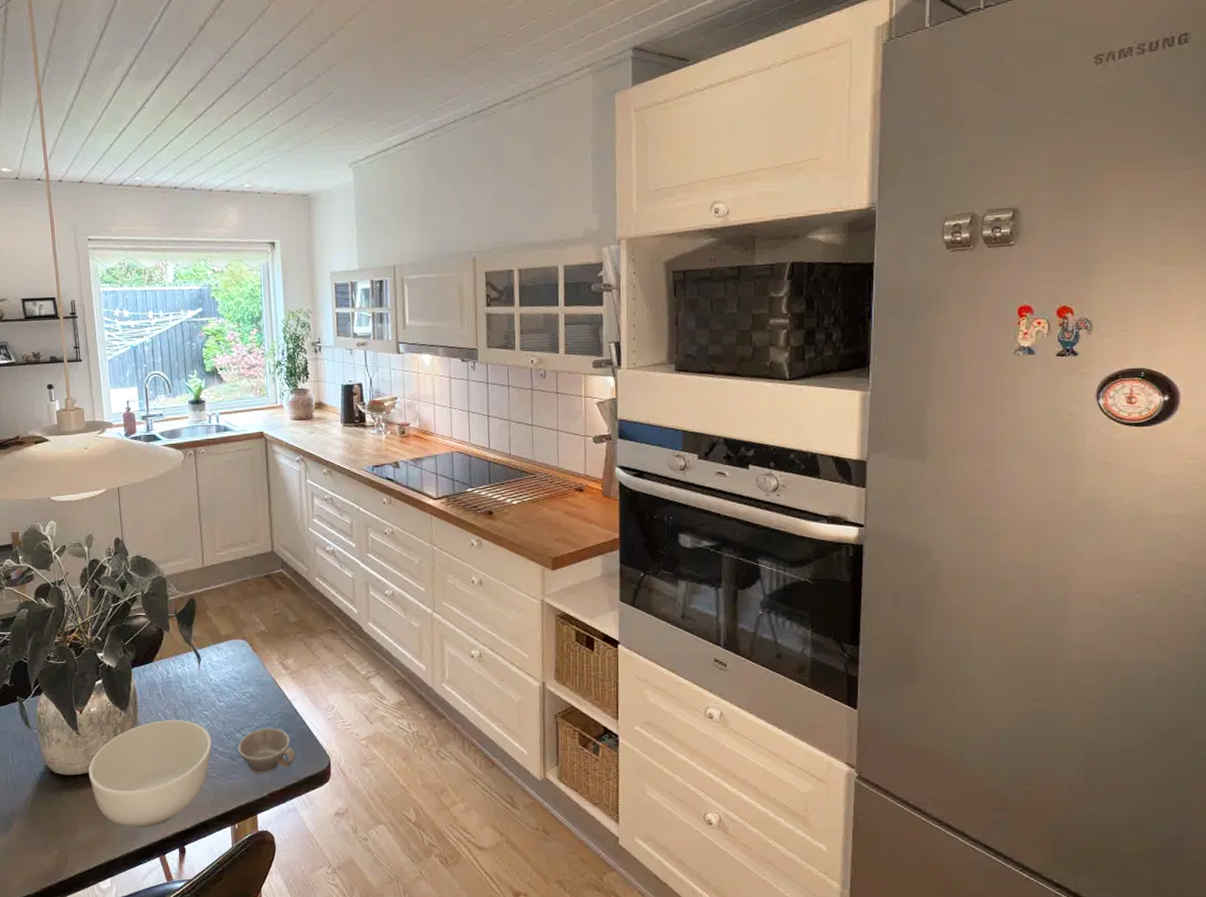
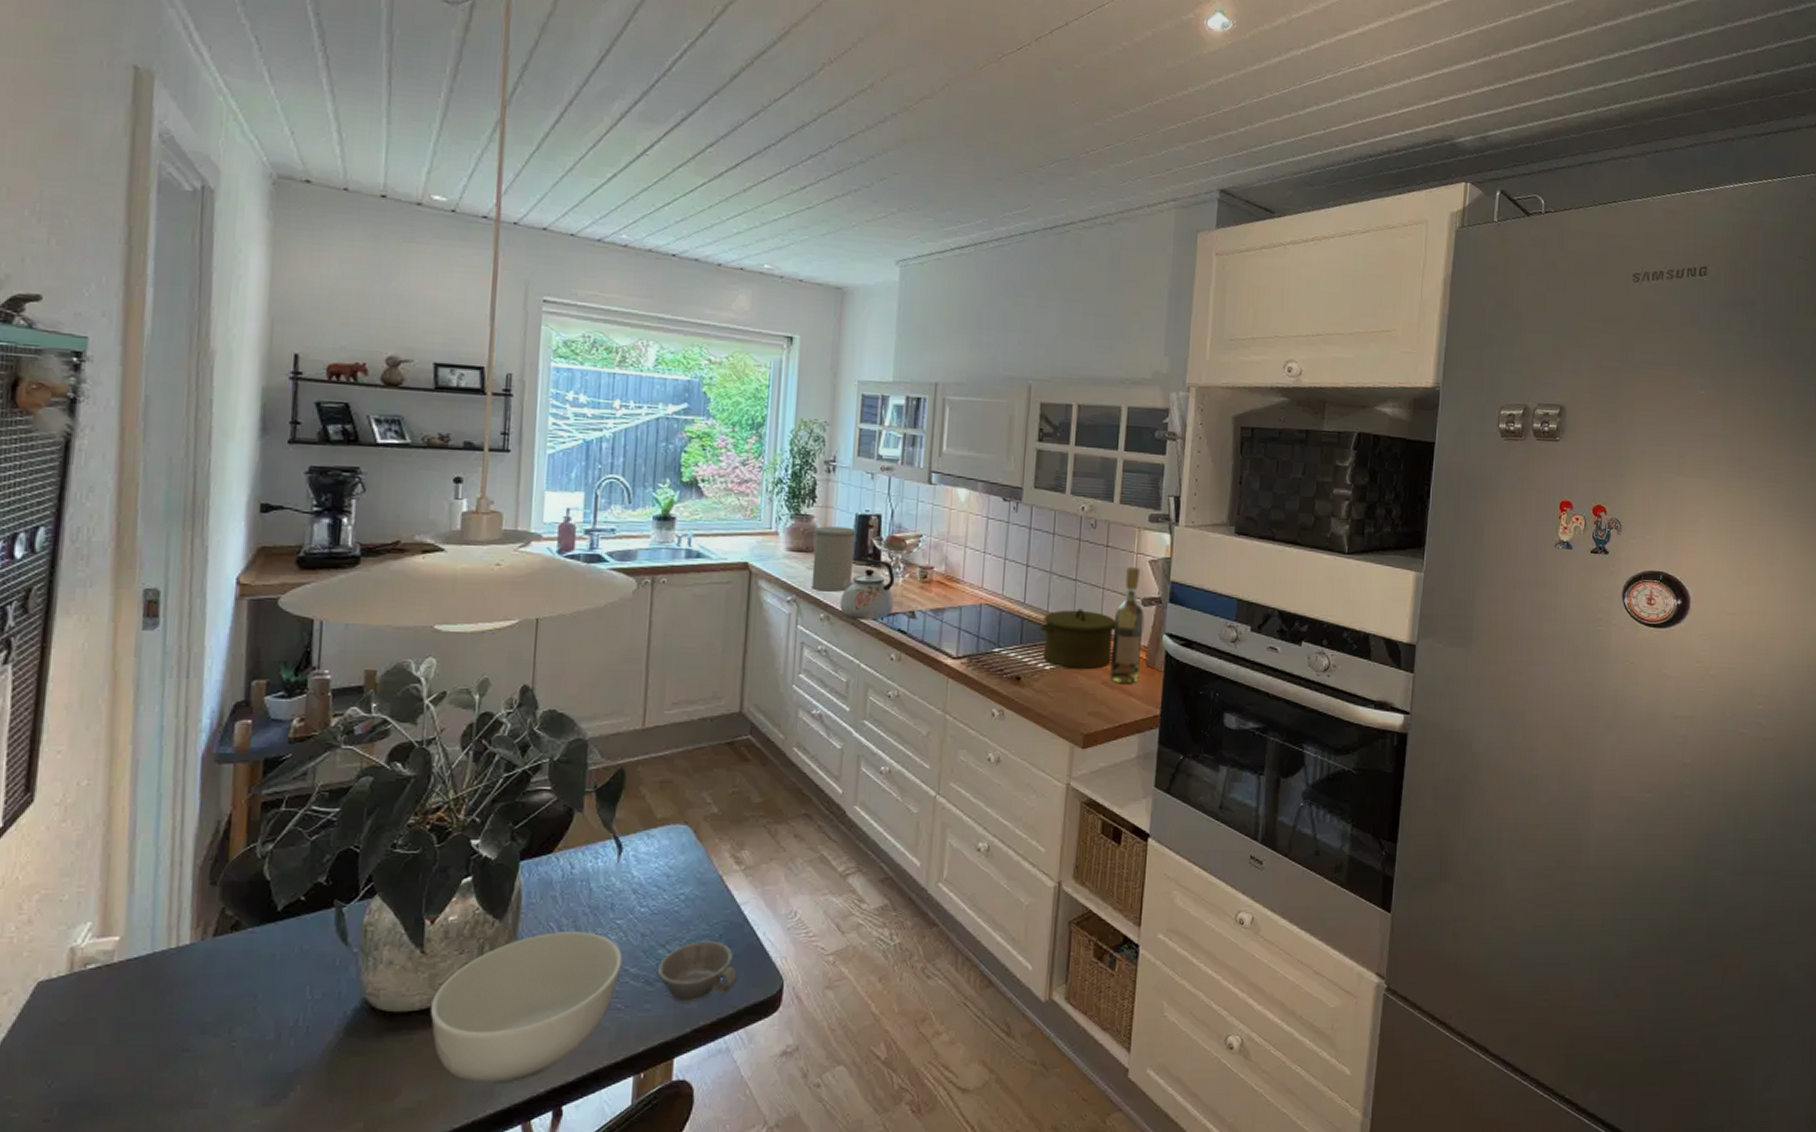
canister: none [311,396,344,451] -> present [811,526,856,592]
kettle: none [337,420,380,472] -> present [840,558,895,620]
cooking pot: none [505,450,572,503] -> present [1040,609,1116,670]
bottle: none [570,409,597,513] -> present [1110,567,1144,684]

